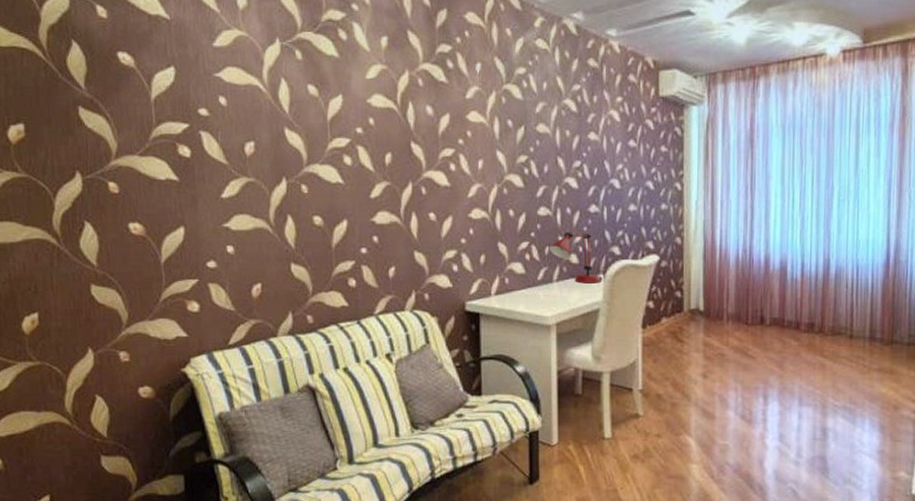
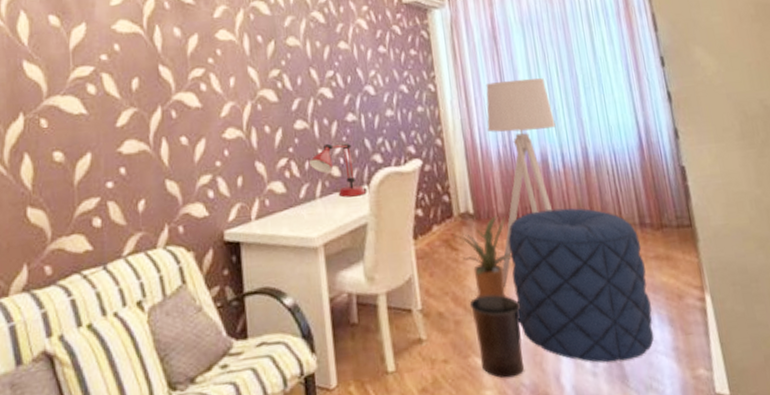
house plant: none [681,315,735,388] -> present [454,215,512,298]
waste bin: none [687,384,737,456] -> present [469,294,524,378]
floor lamp: none [722,185,801,381] -> present [486,78,556,288]
pouf: none [732,315,867,456] -> present [508,207,654,362]

